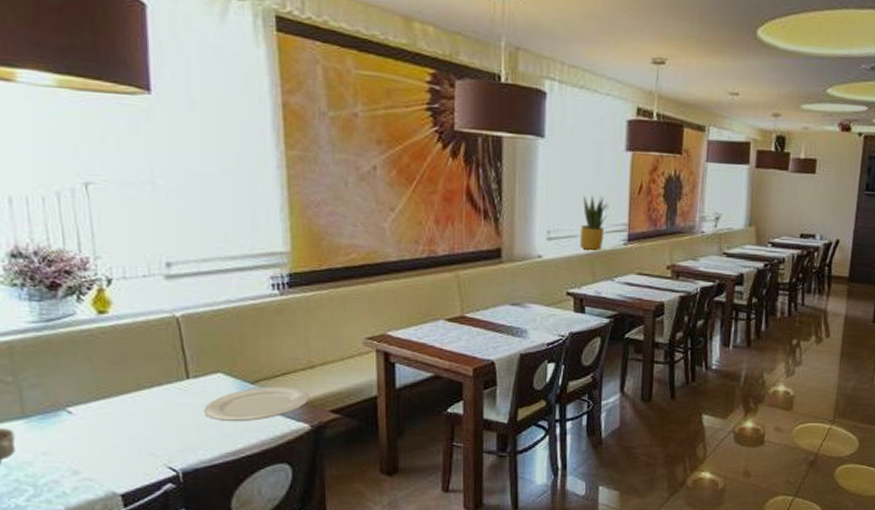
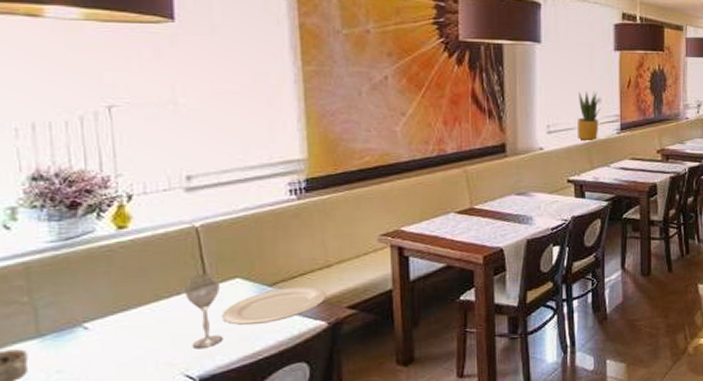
wineglass: none [167,365,206,441] -> present [185,273,223,348]

